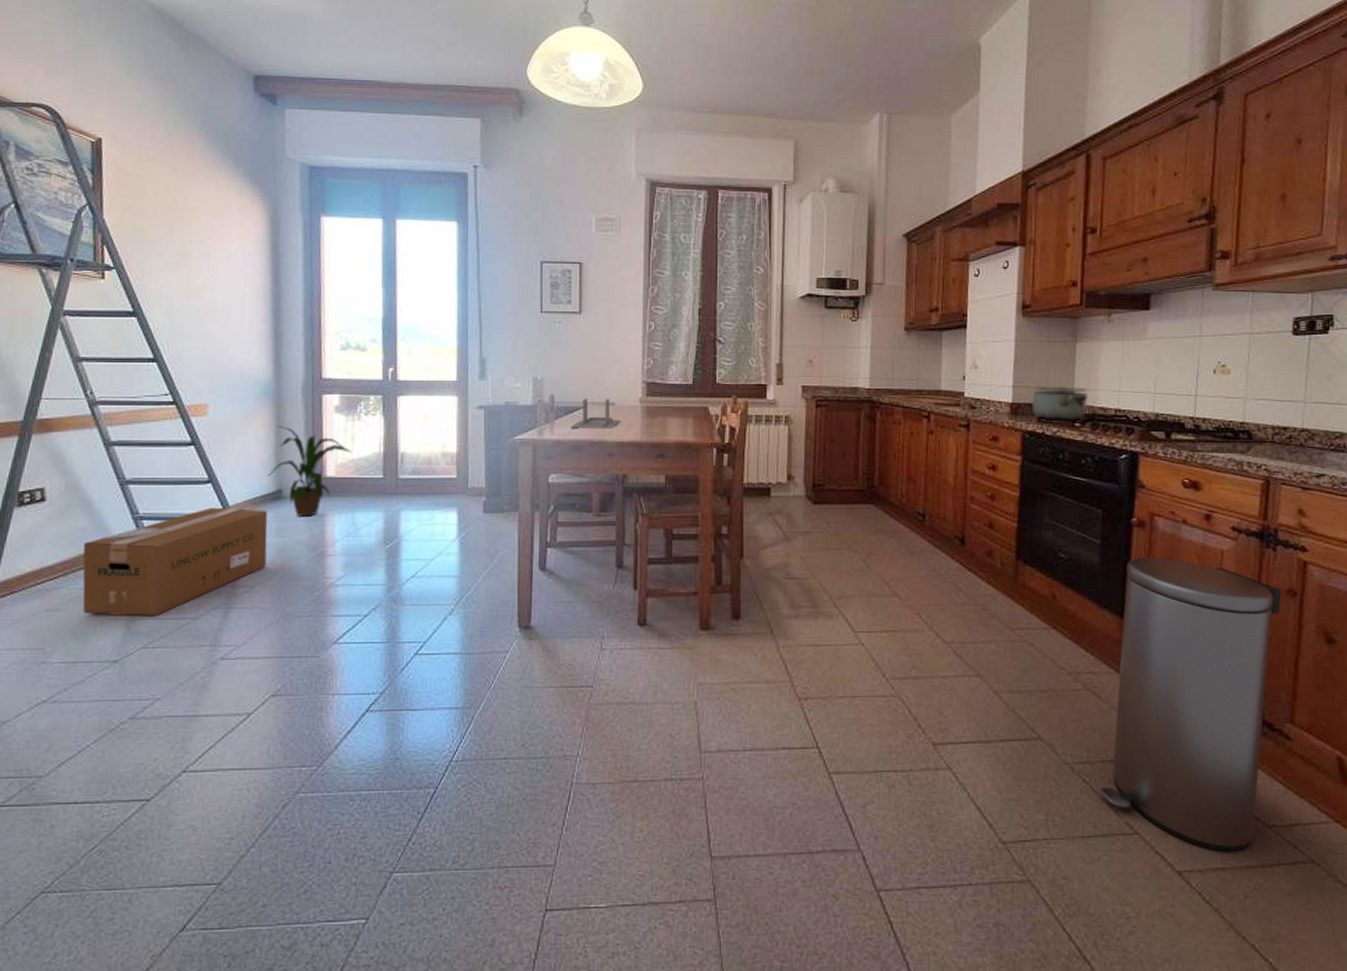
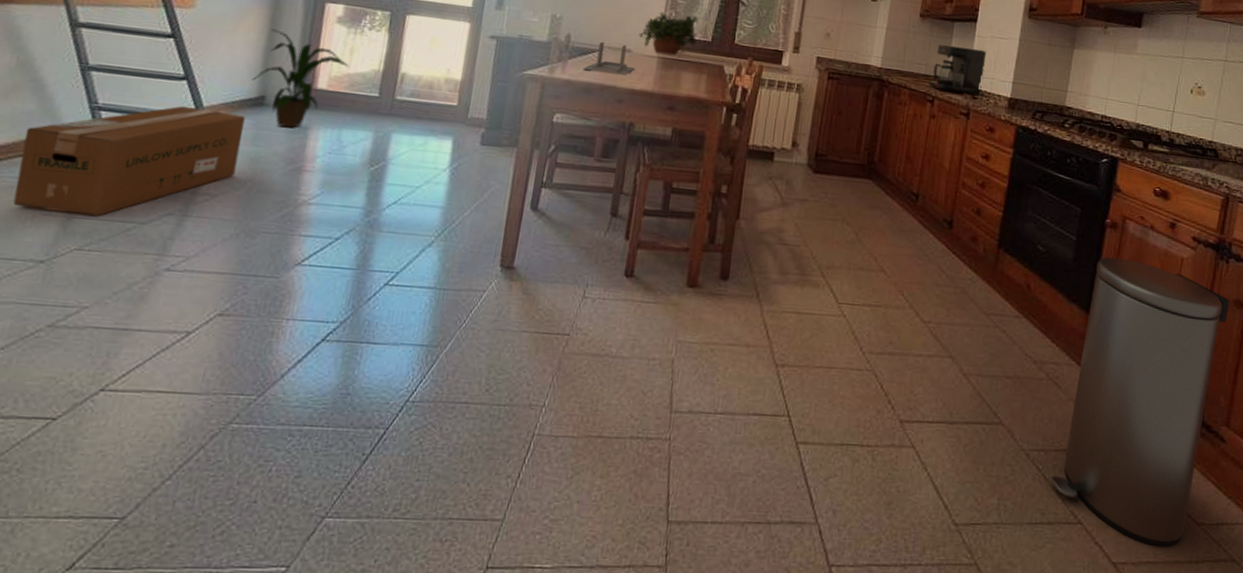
potted plant: none [620,360,679,405] -> present [638,12,699,58]
coffee maker: none [922,356,981,405] -> present [928,44,987,96]
saucepan: present [1032,386,1089,420] -> none [1028,85,1080,122]

